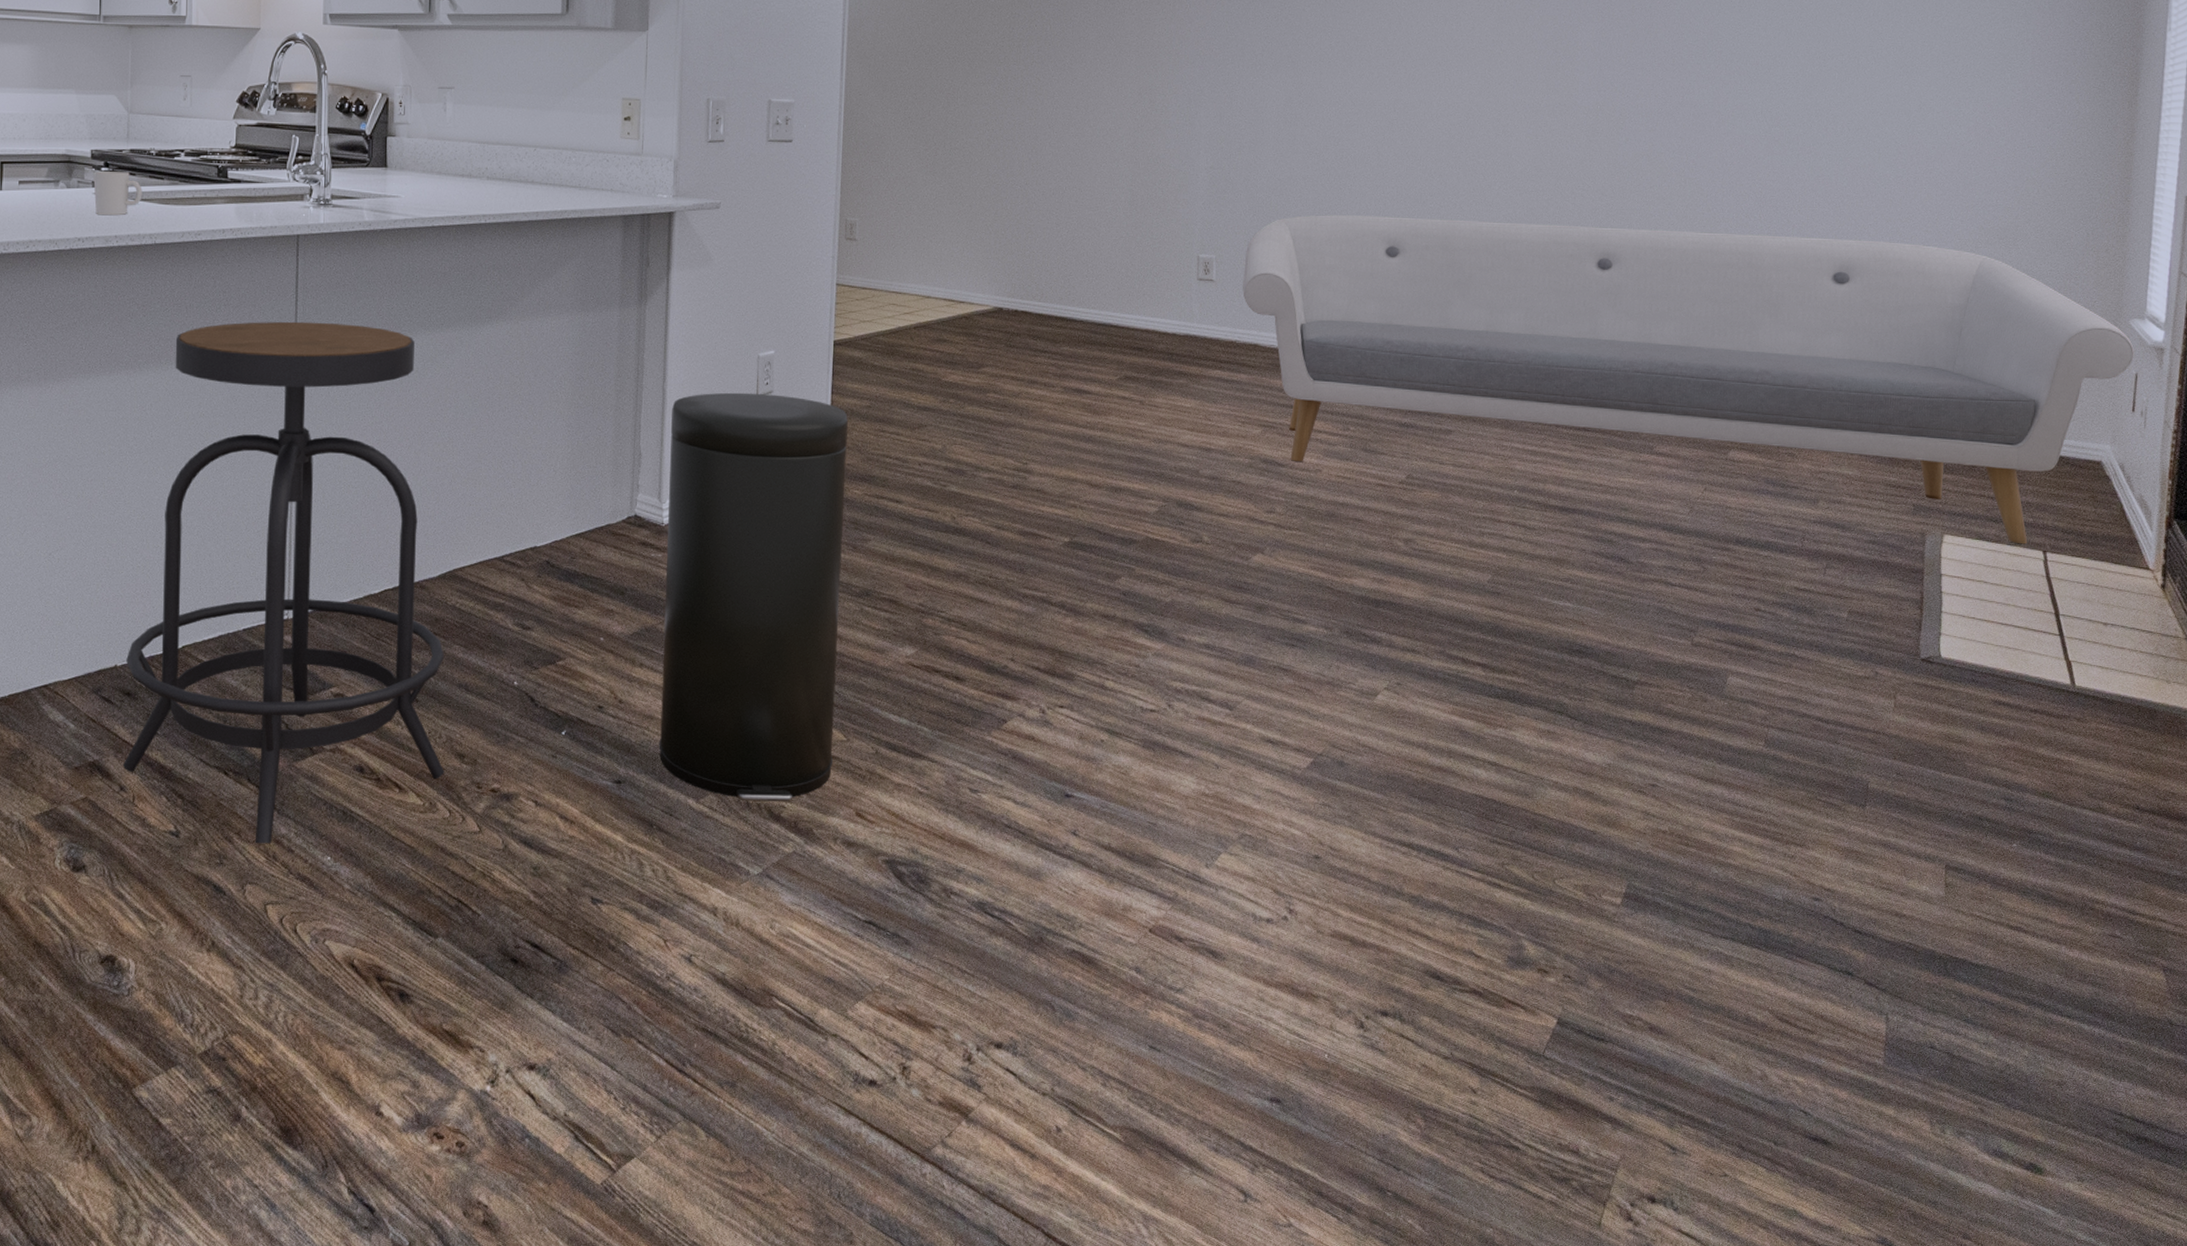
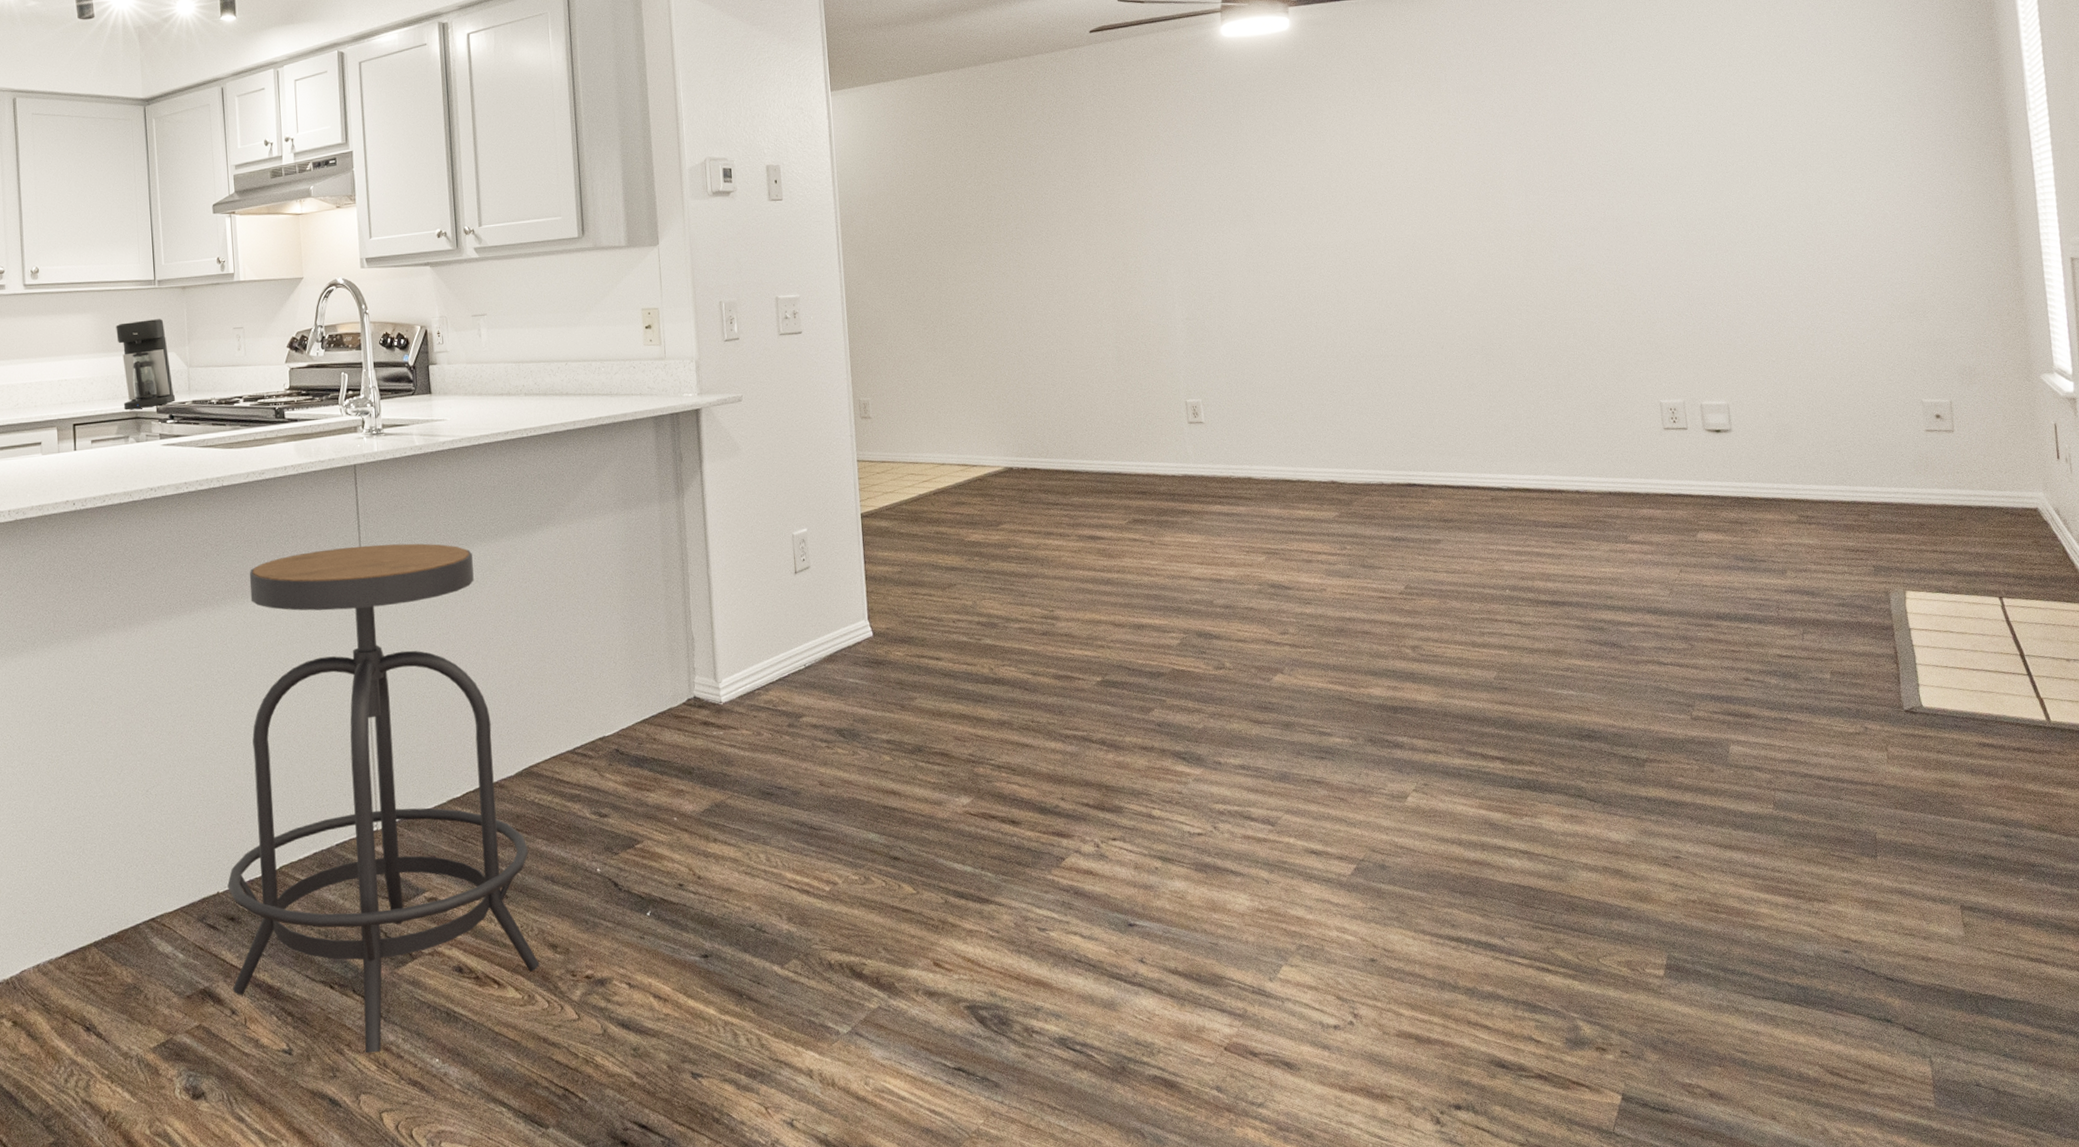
coffee maker: none [54,57,113,153] -> present [116,319,176,410]
mug: present [93,171,142,216] -> none [160,421,207,465]
pedal bin: present [659,392,848,802] -> none [718,569,906,963]
sofa: present [1243,215,2135,544] -> none [1229,325,2050,593]

